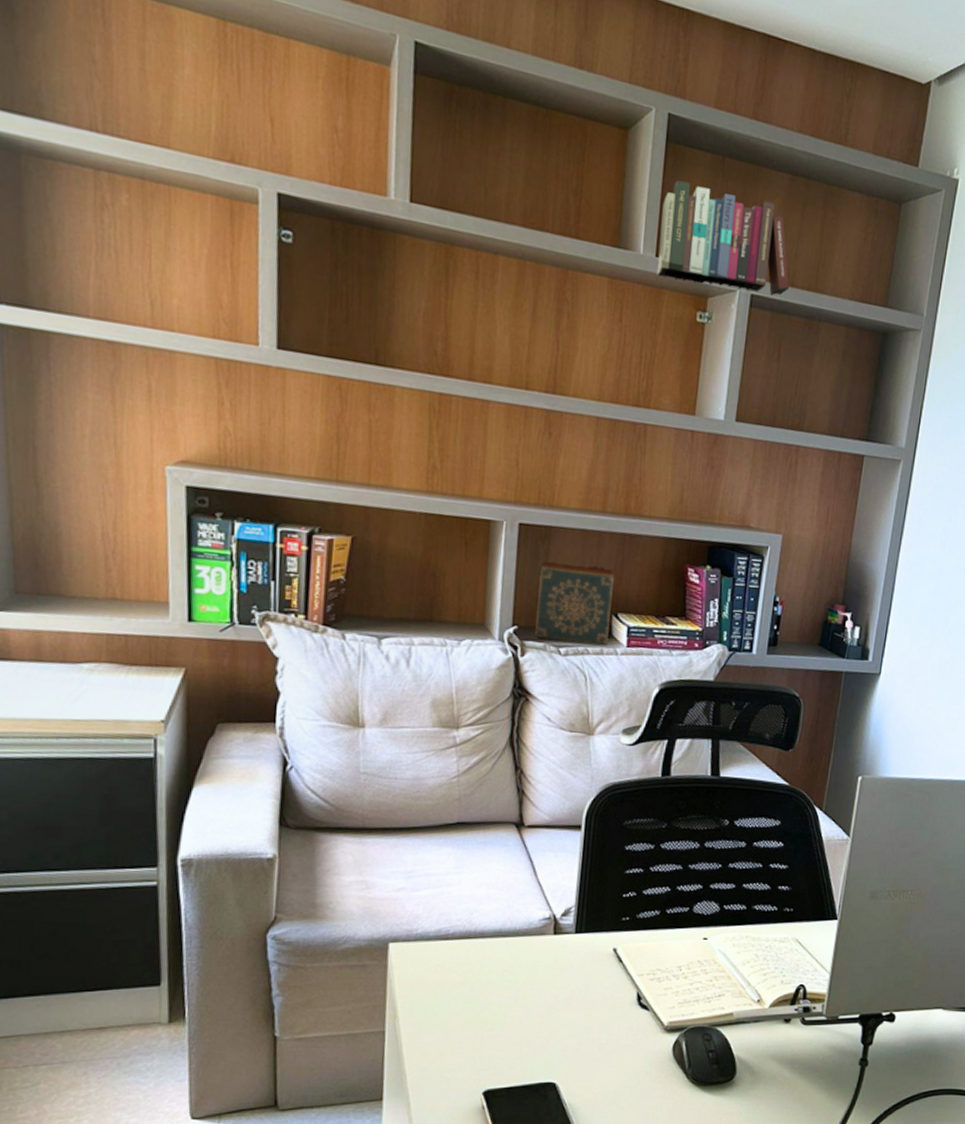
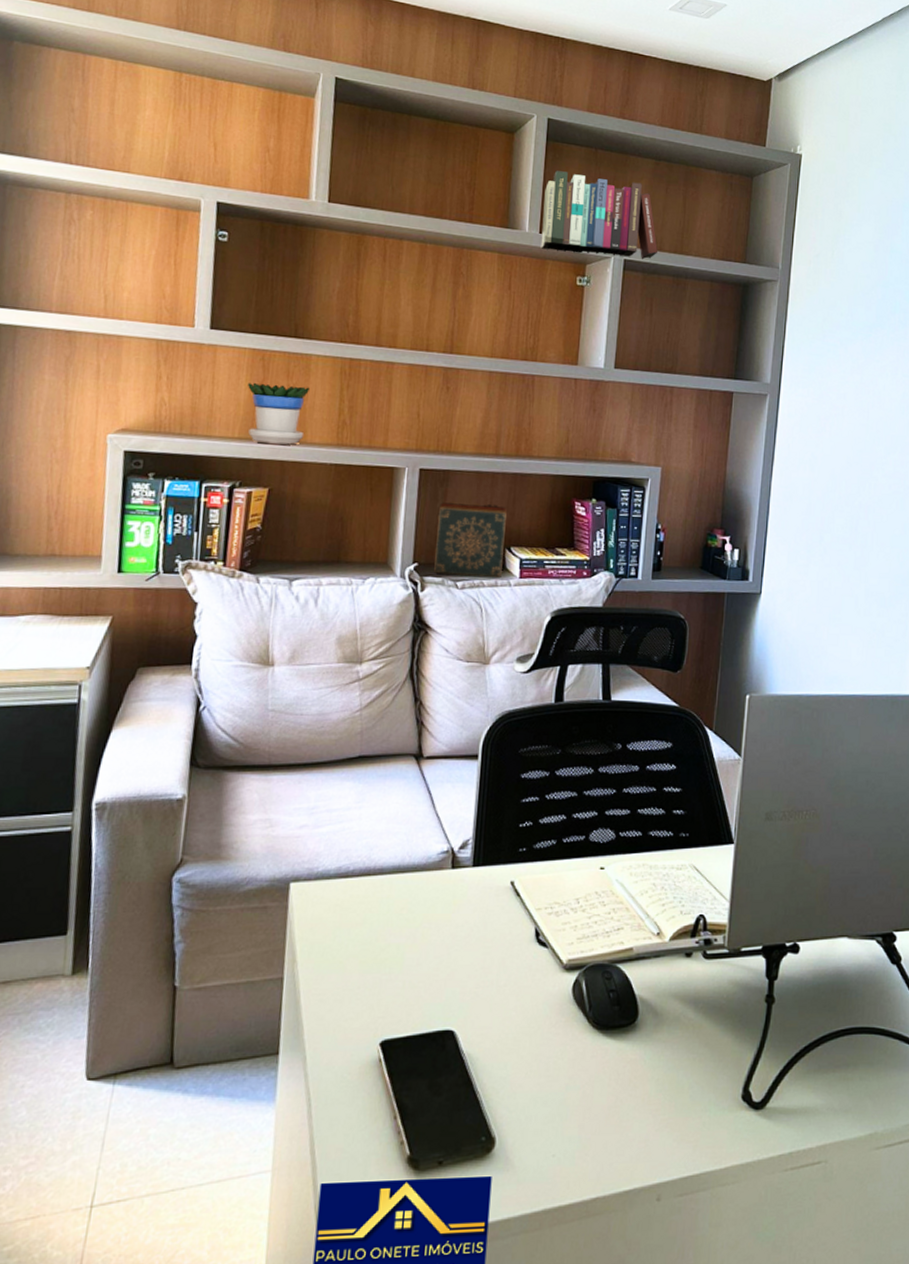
flowerpot: none [324,415,394,489] -> present [248,382,309,445]

